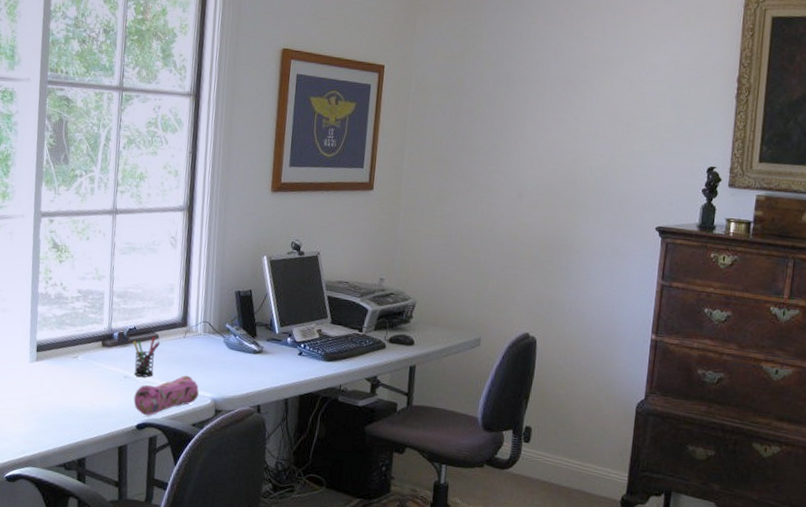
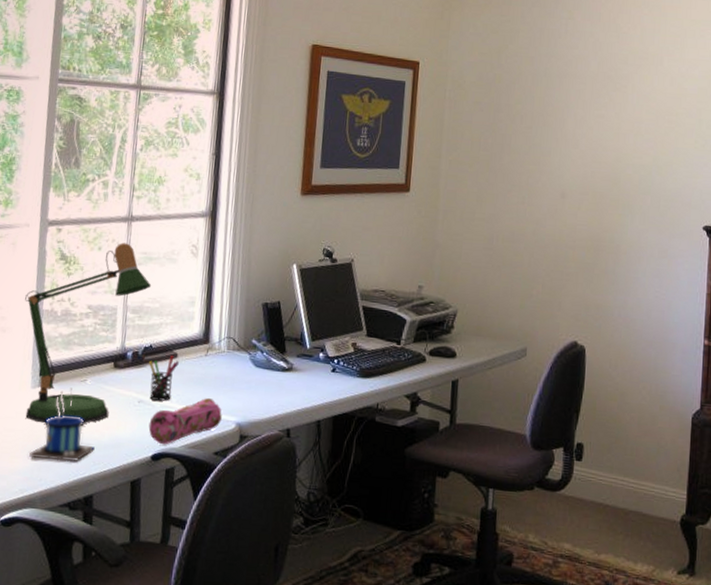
desk lamp: none [22,233,135,395] -> present [25,243,152,423]
mug: none [29,363,86,429] -> present [29,387,95,462]

